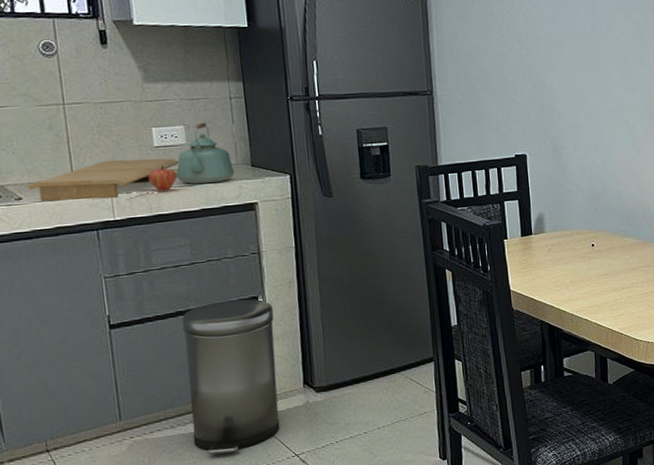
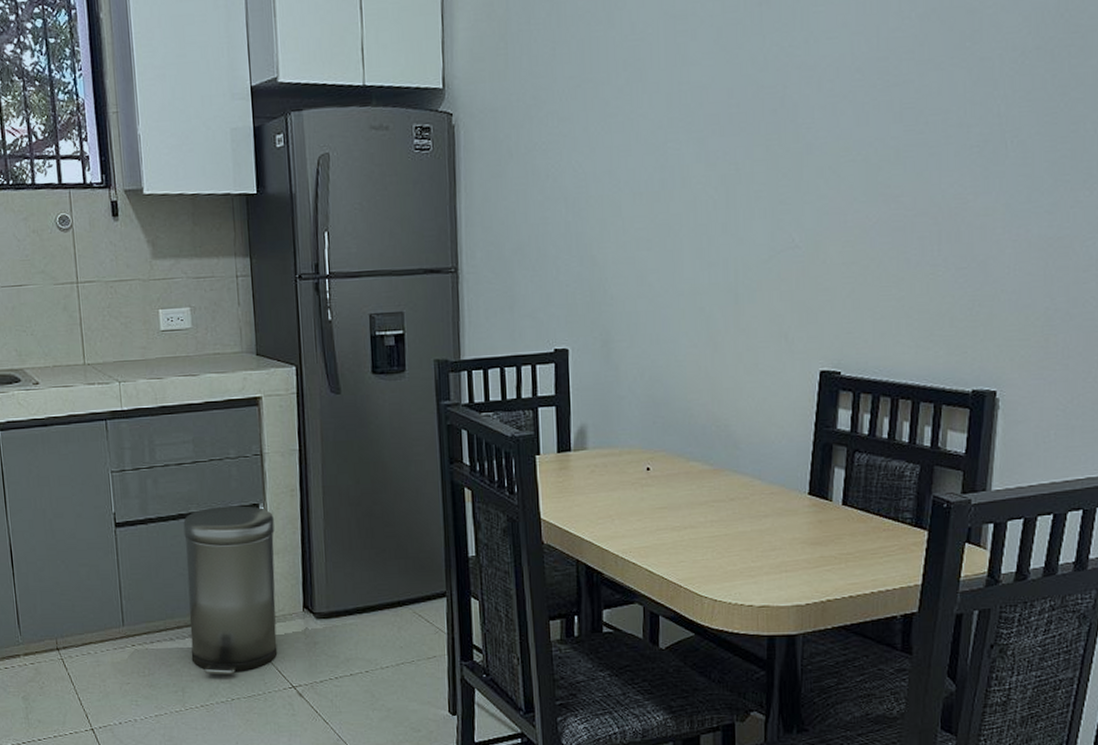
cutting board: present [26,158,179,202] -> none [43,343,184,387]
fruit: present [148,165,177,191] -> none [154,351,182,380]
kettle: present [176,122,234,185] -> none [181,304,238,374]

